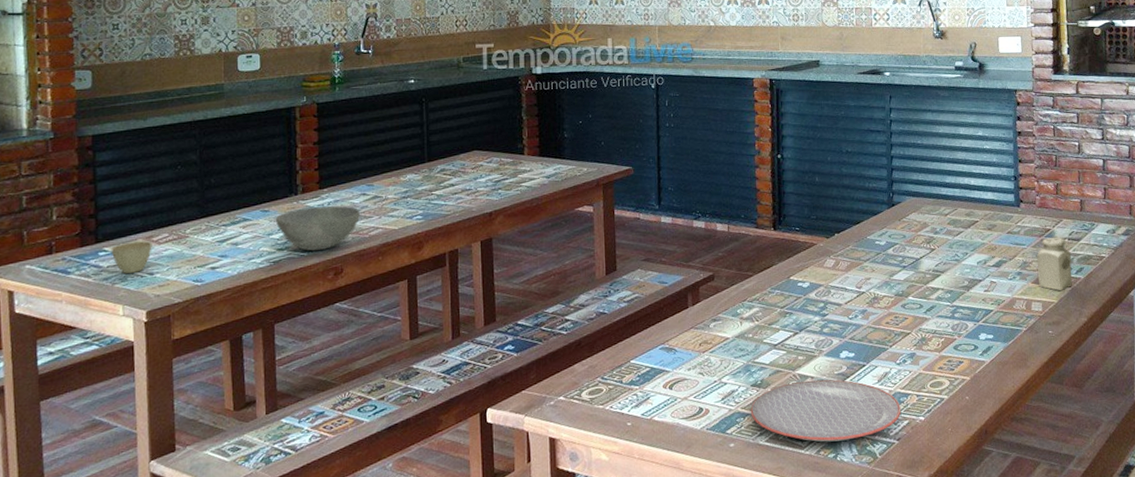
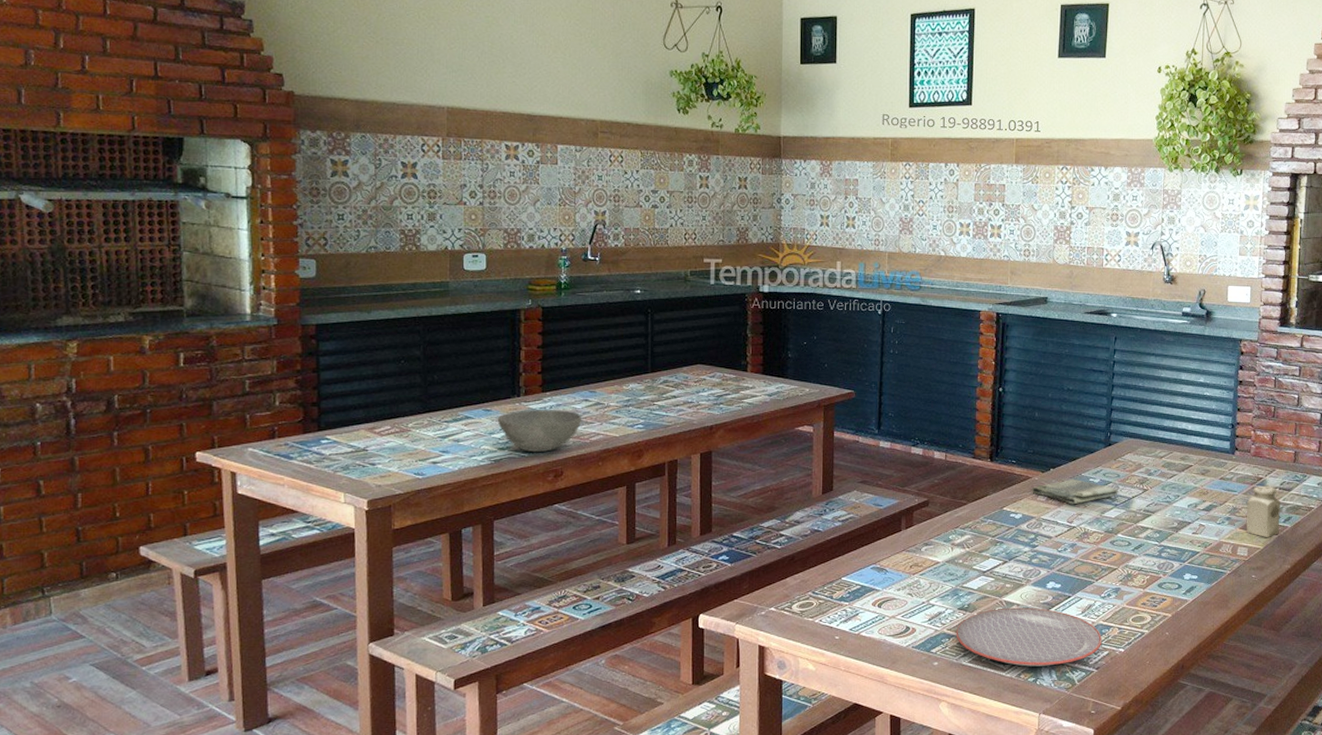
cup: present [111,240,152,274] -> none [333,431,375,463]
dish towel: none [818,242,906,270] -> present [1032,478,1118,505]

